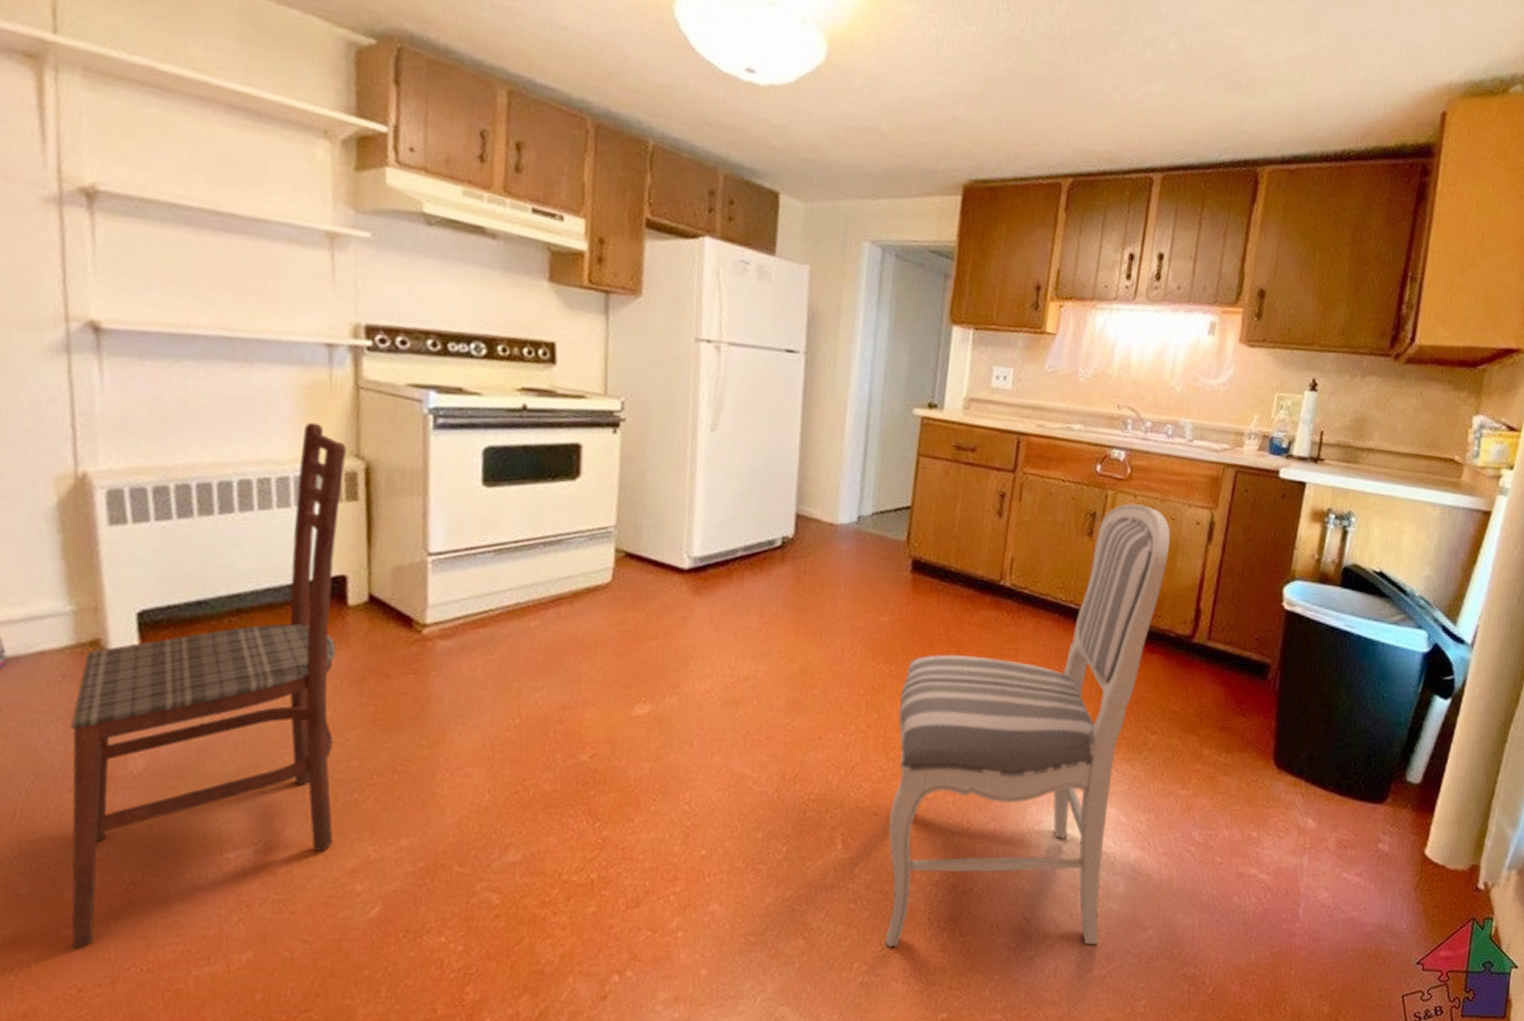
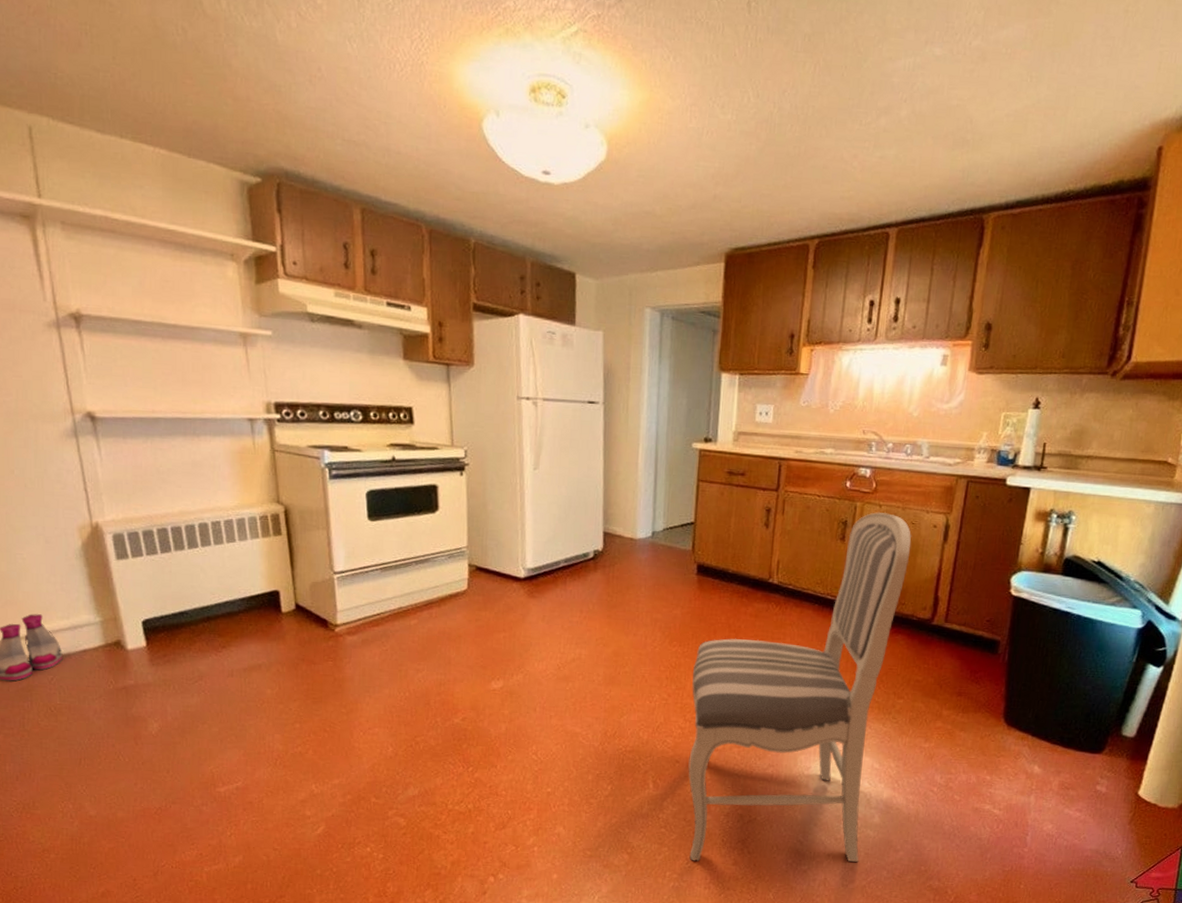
dining chair: present [70,422,347,949] -> none [108,478,288,852]

